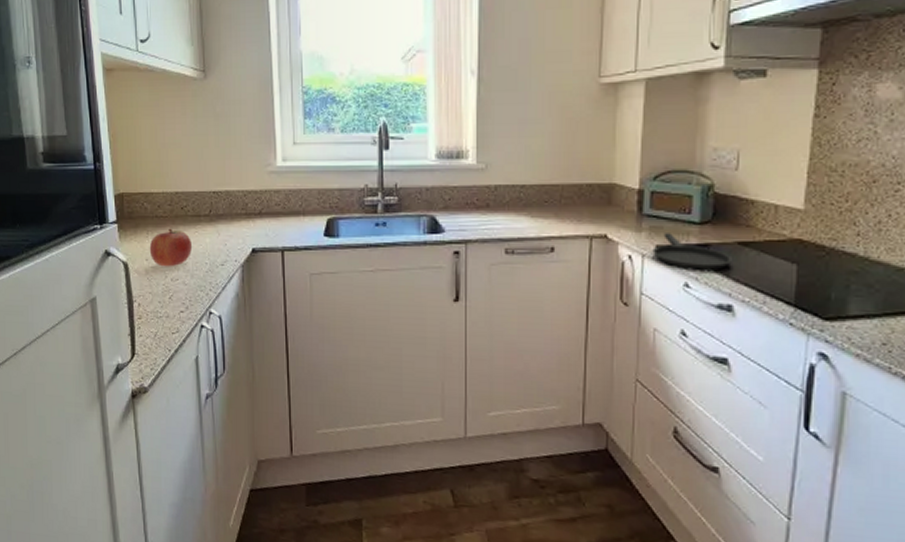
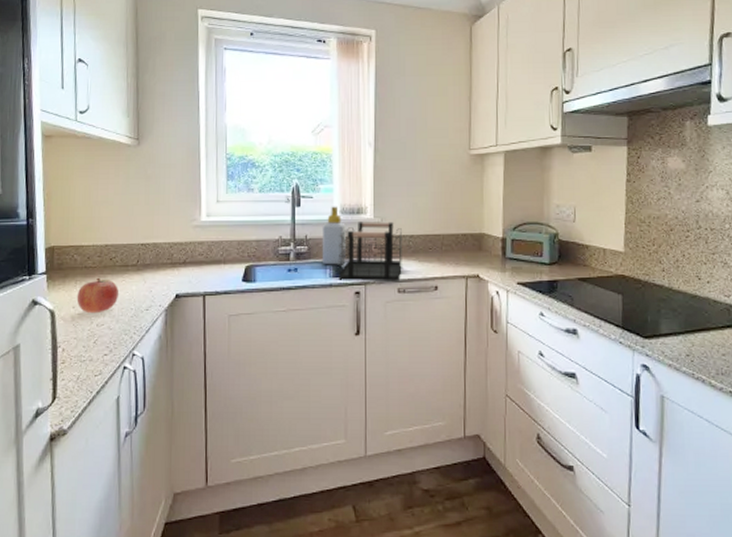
soap bottle: none [414,149,443,220] -> present [322,206,346,265]
dish rack: none [435,168,511,242] -> present [339,222,402,283]
frying pan: present [652,233,734,270] -> none [514,272,576,301]

